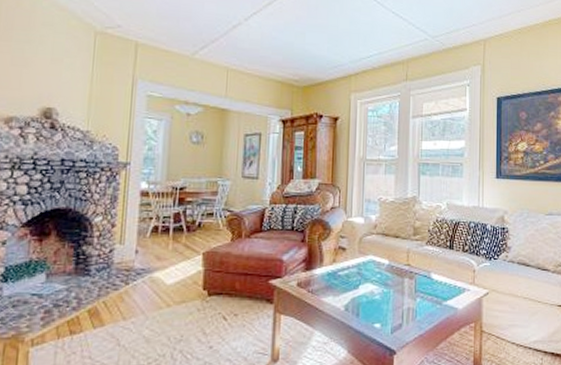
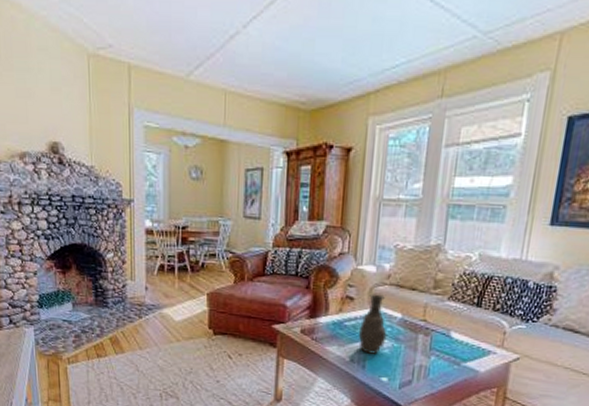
vase: none [351,243,377,301] -> present [358,293,387,354]

